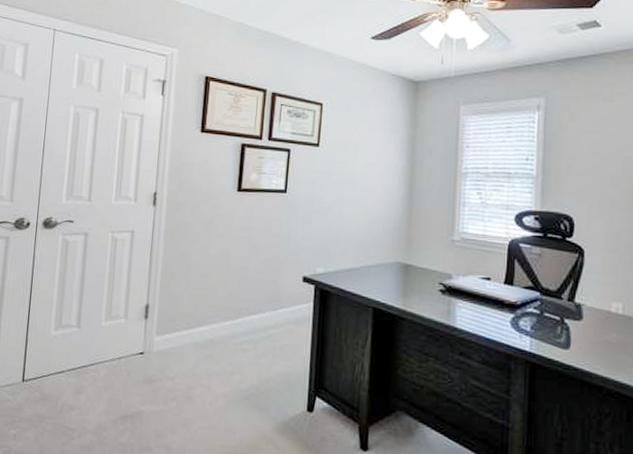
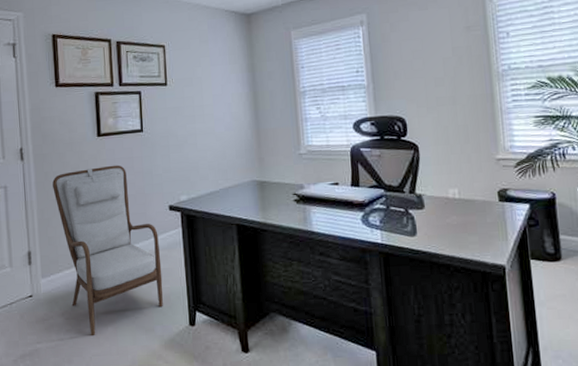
armchair: none [182,224,287,407] -> present [52,165,163,337]

